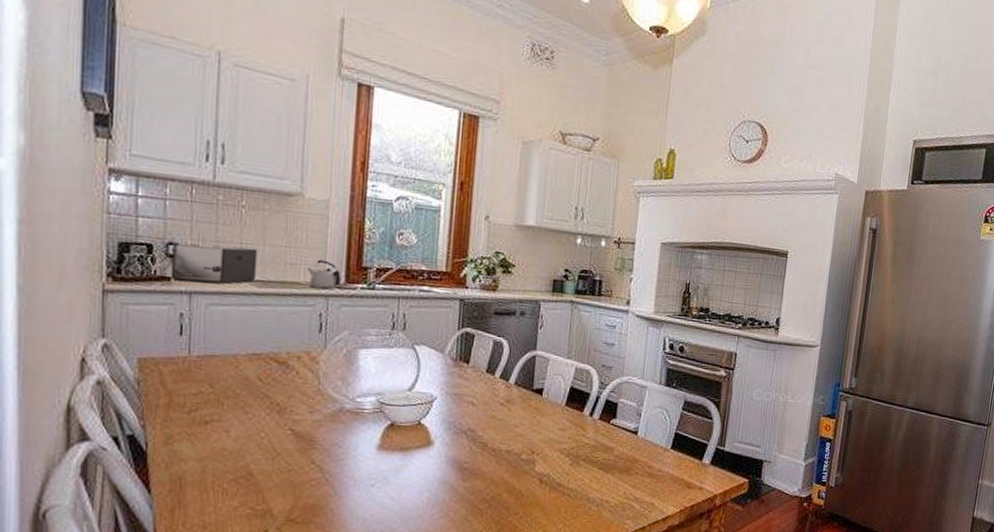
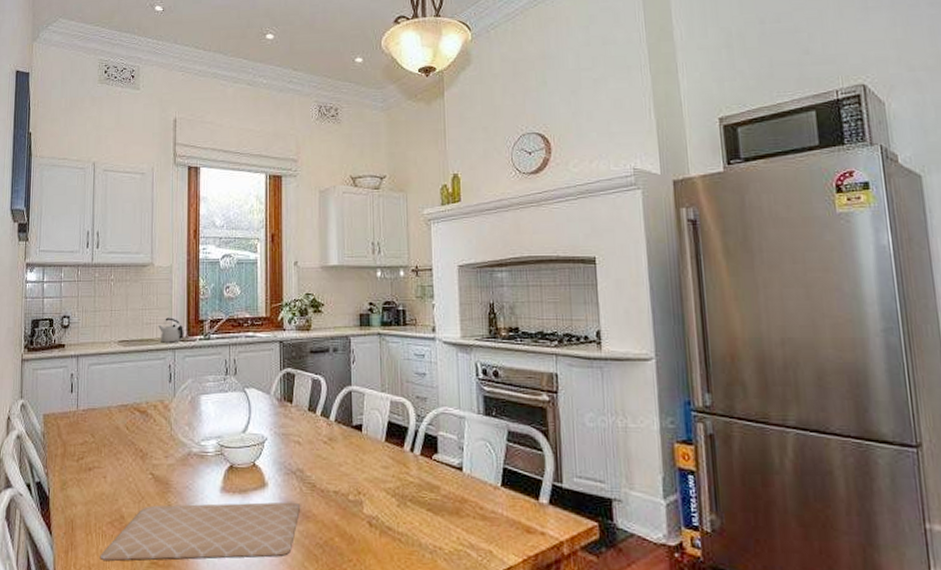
toaster: present [170,243,258,285] -> none [64,314,123,348]
placemat: none [218,460,468,519] -> present [100,502,300,561]

